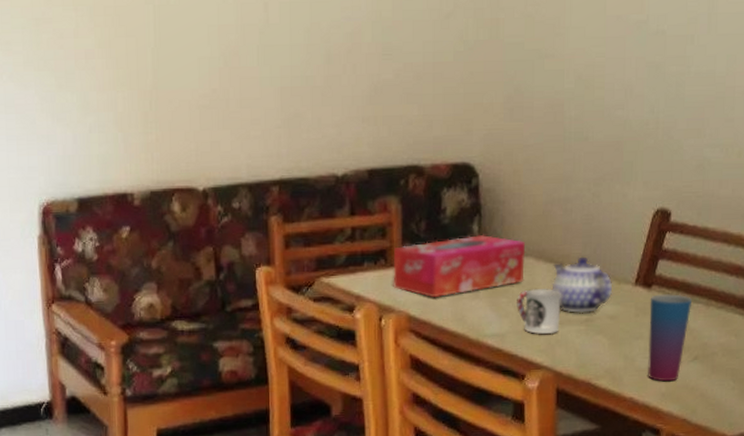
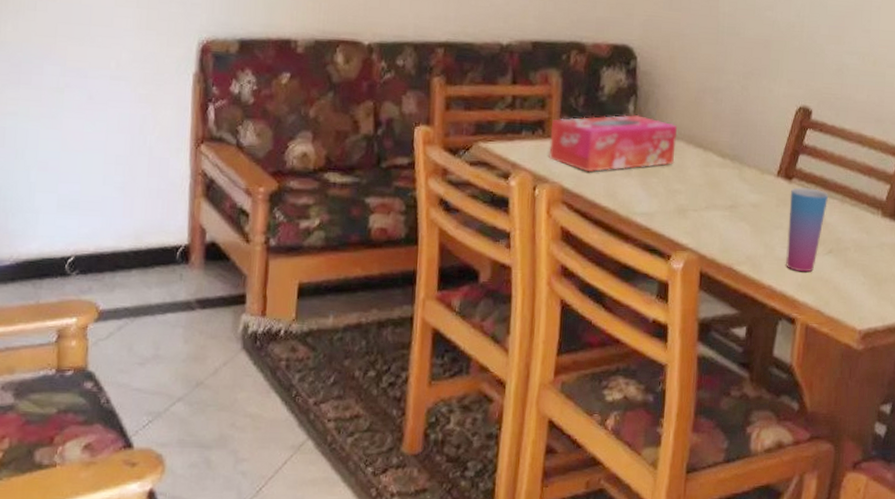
cup: present [517,289,561,334] -> none [666,172,709,217]
teapot: present [551,256,613,313] -> none [700,144,757,200]

